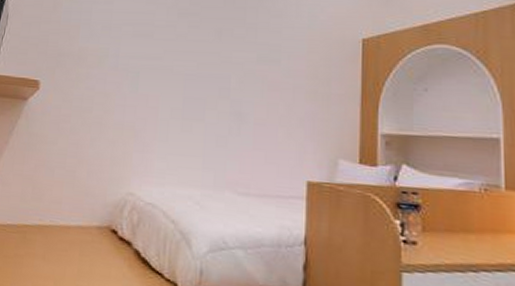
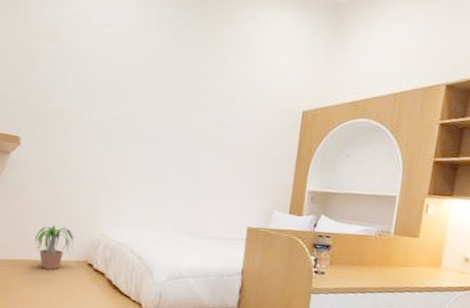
potted plant: none [50,182,96,238] -> present [35,225,74,270]

